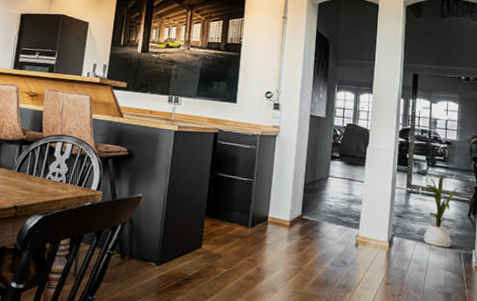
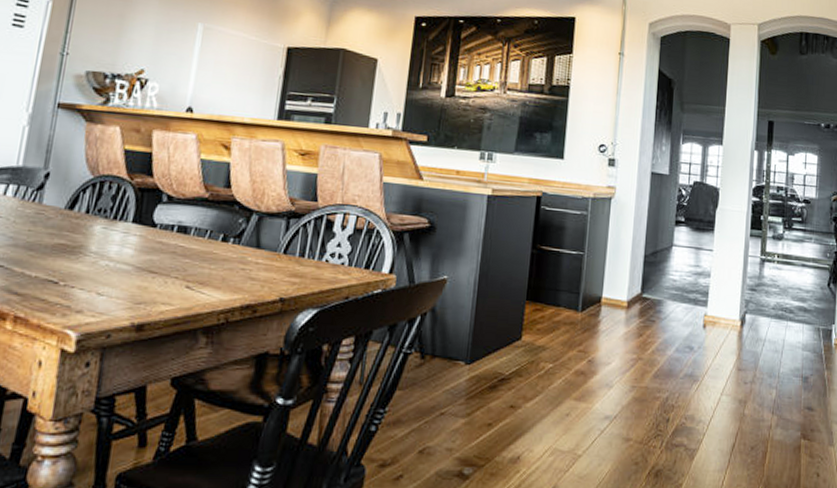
house plant: present [422,174,458,248] -> none [778,238,817,324]

